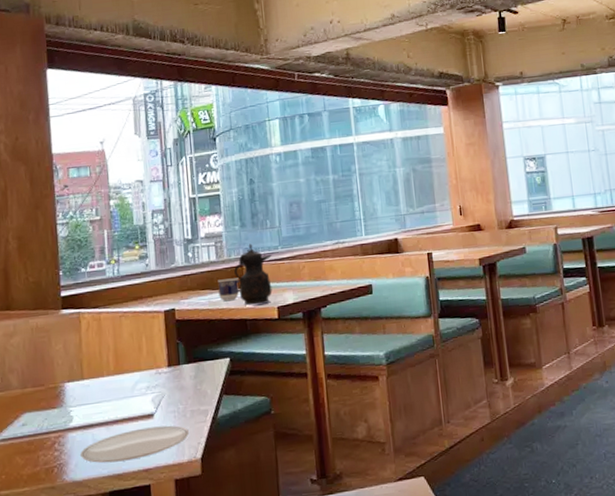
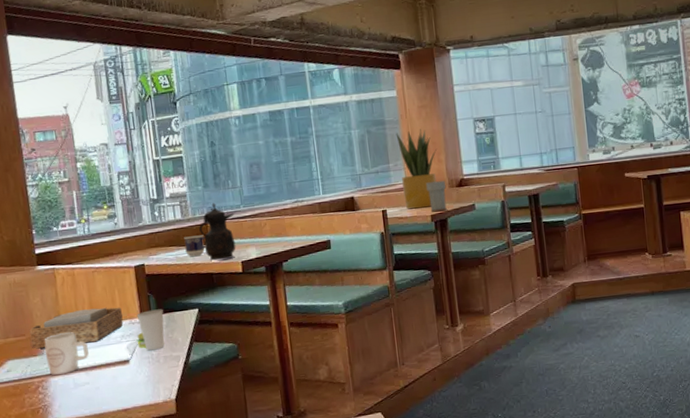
napkin holder: none [48,355,150,401] -> present [29,307,123,349]
mug: none [64,382,111,431] -> present [44,332,89,376]
plate: present [80,425,189,463] -> none [63,370,163,404]
cup: none [162,357,193,404] -> present [136,309,165,351]
planter: none [442,167,485,252] -> present [395,129,437,210]
cup: none [474,222,496,256] -> present [426,181,447,212]

